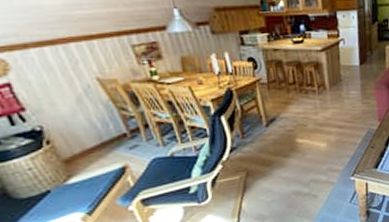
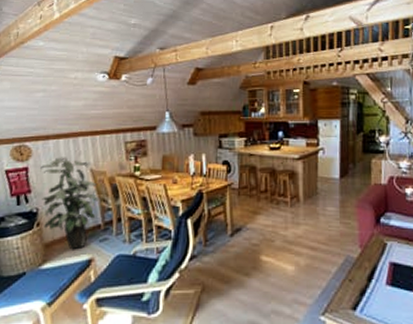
indoor plant: none [28,67,118,162] -> present [40,157,99,250]

